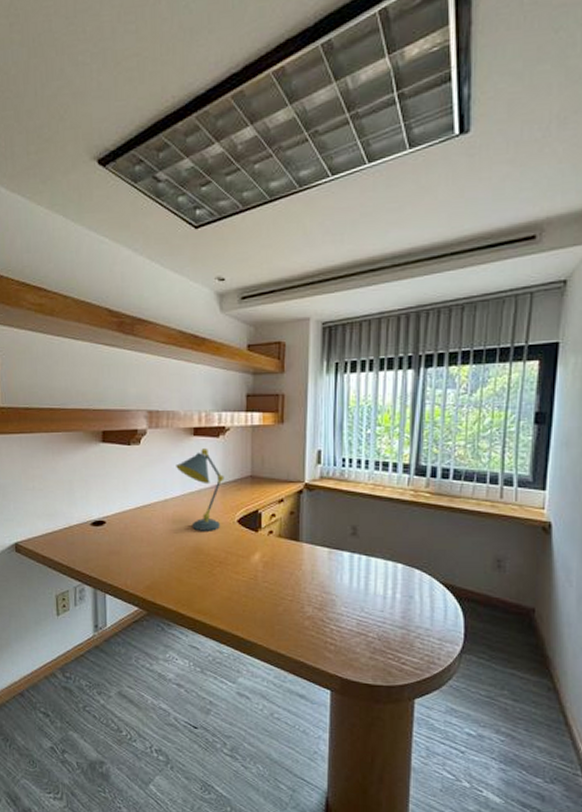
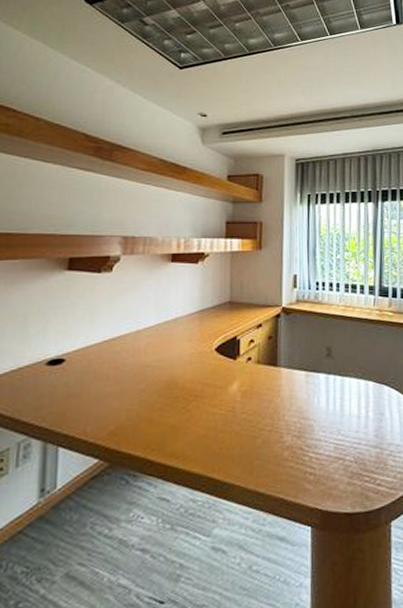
desk lamp: present [176,447,225,531] -> none [151,274,203,363]

